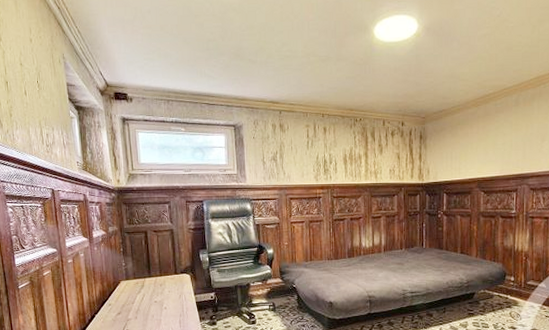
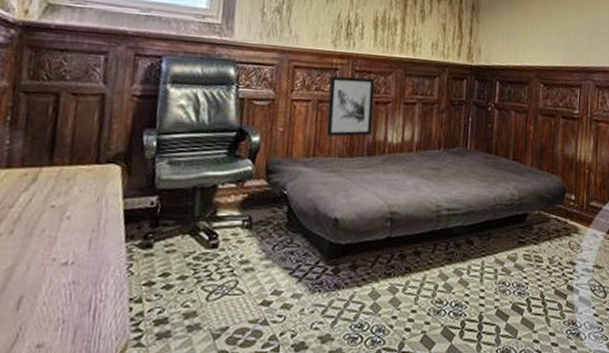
wall art: none [316,201,350,246] -> present [326,76,375,137]

